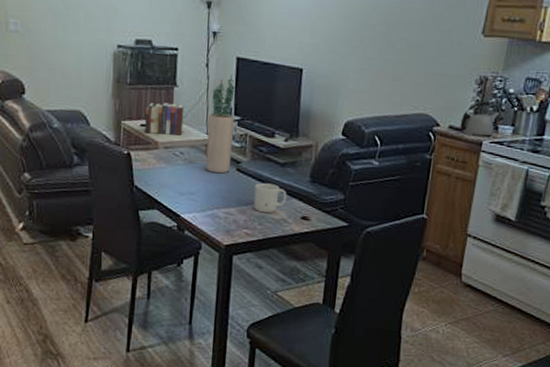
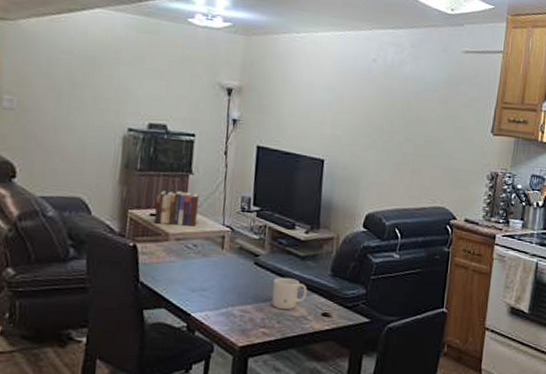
vase: present [205,74,235,174] -> none [220,162,255,268]
kettle: present [460,101,500,137] -> none [475,196,510,230]

